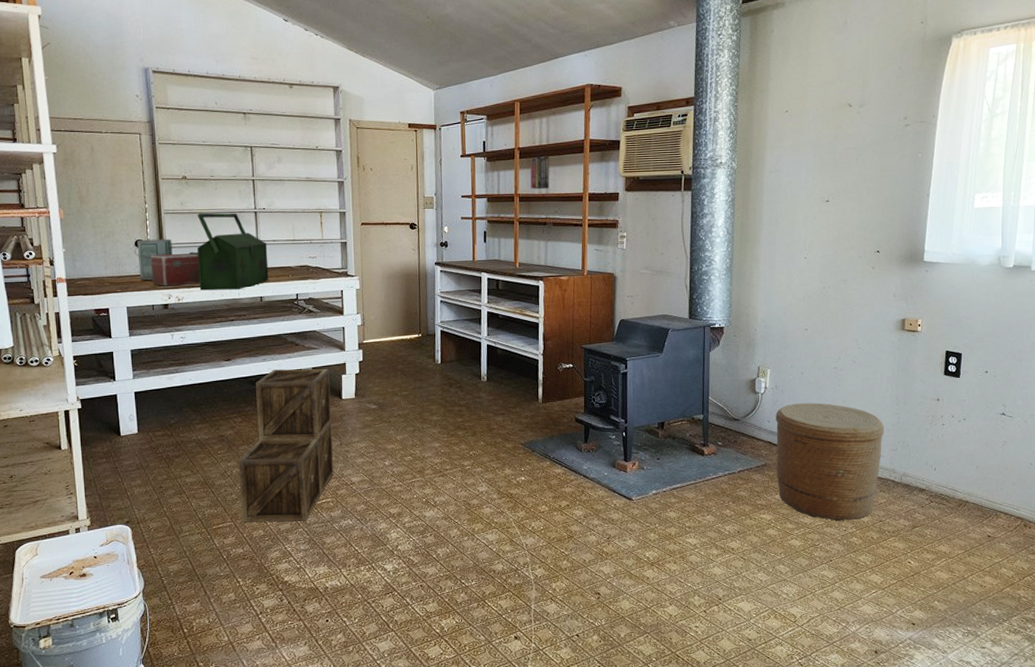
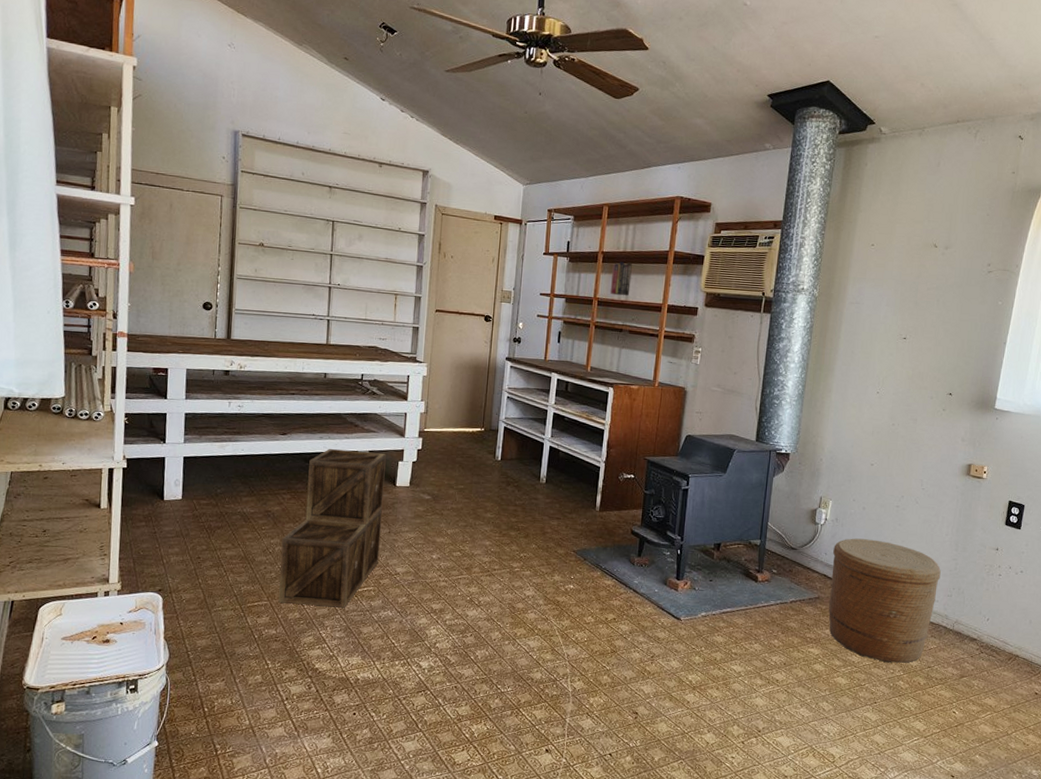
paint can: present [134,239,173,281] -> none [201,302,241,345]
toolbox: present [150,251,200,286] -> none [216,319,267,354]
tool box: present [197,212,269,291] -> none [263,281,338,365]

